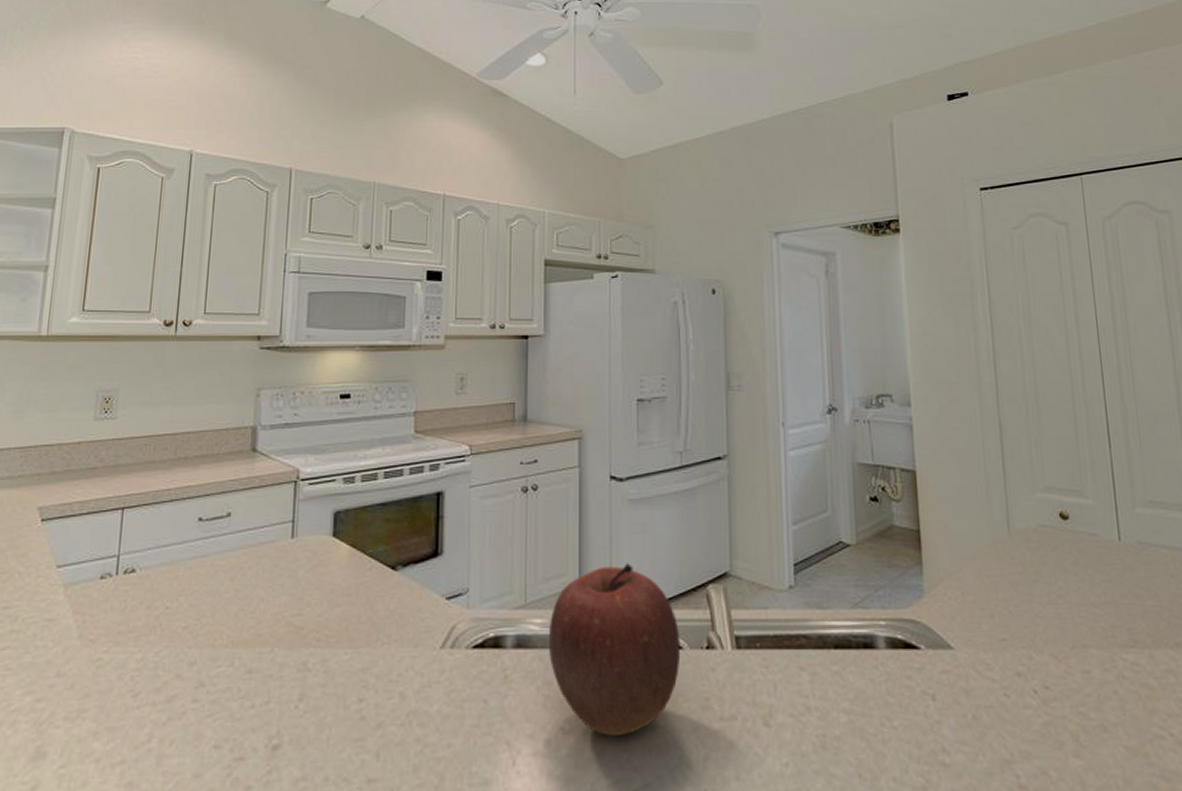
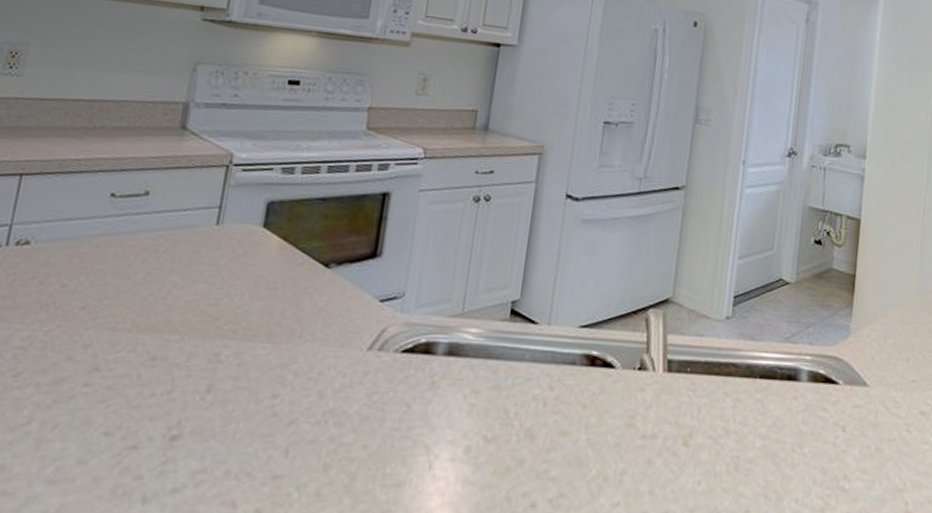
apple: present [548,563,681,736] -> none [480,281,615,447]

